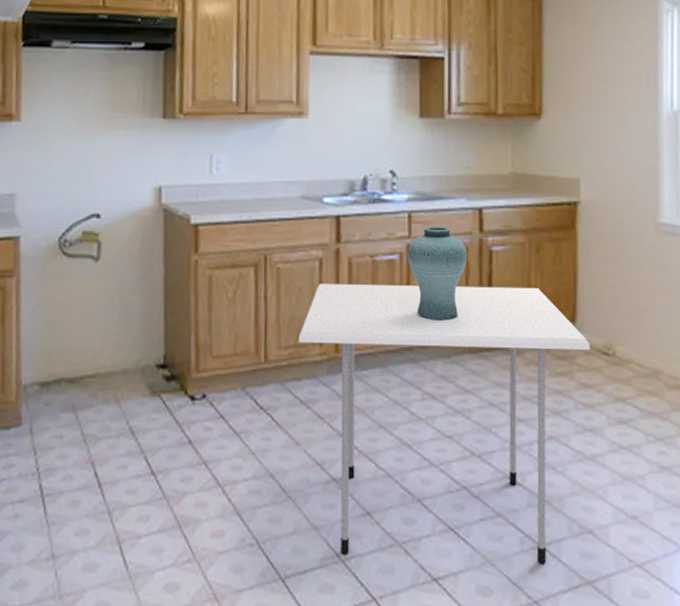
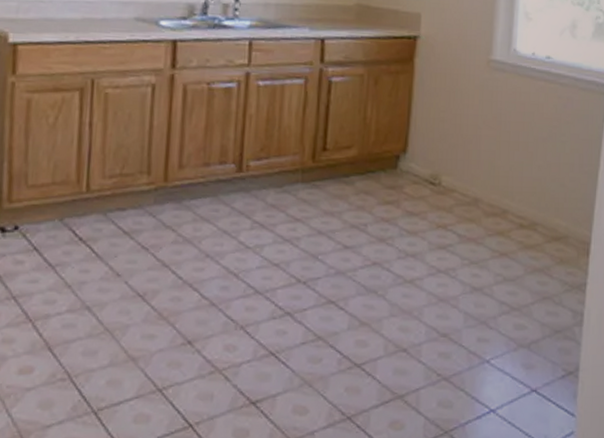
dining table: present [298,284,590,564] -> none [124,111,418,384]
vase: present [407,226,468,321] -> none [245,54,307,150]

